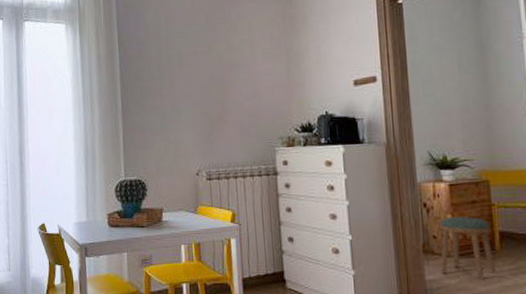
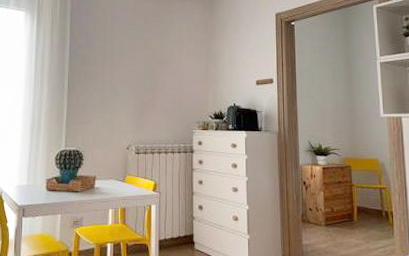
stool: present [439,217,497,280] -> none [314,194,354,245]

